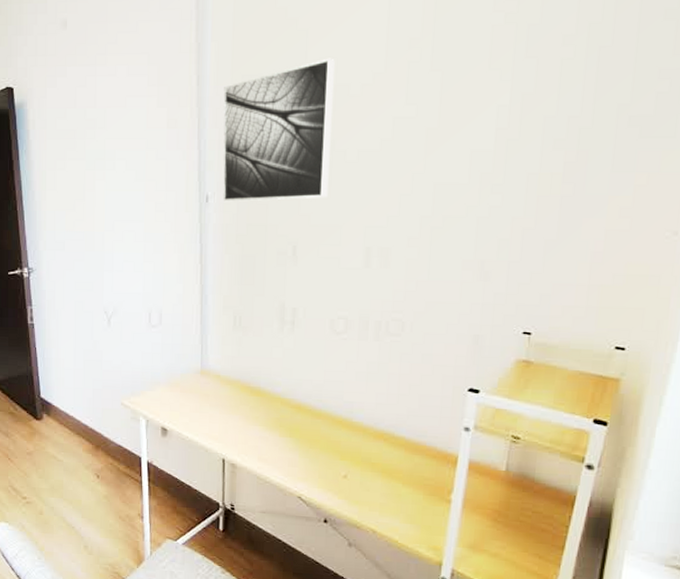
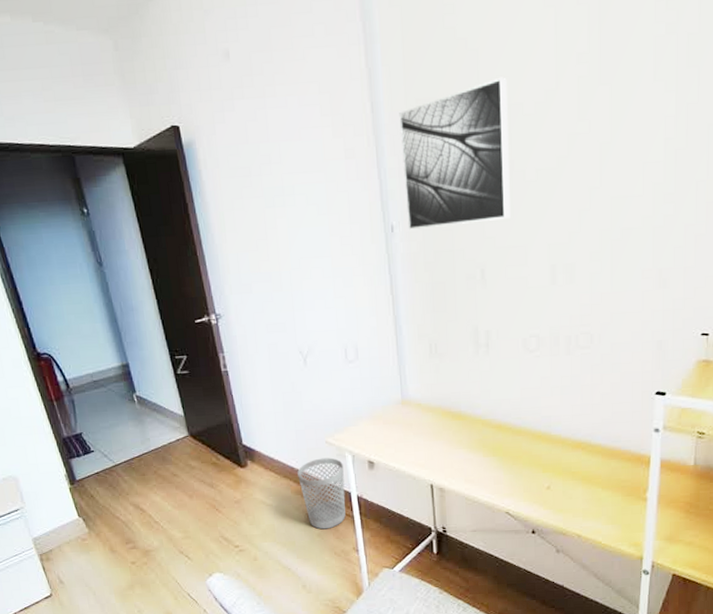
wastebasket: none [91,419,136,492] -> present [297,457,346,530]

